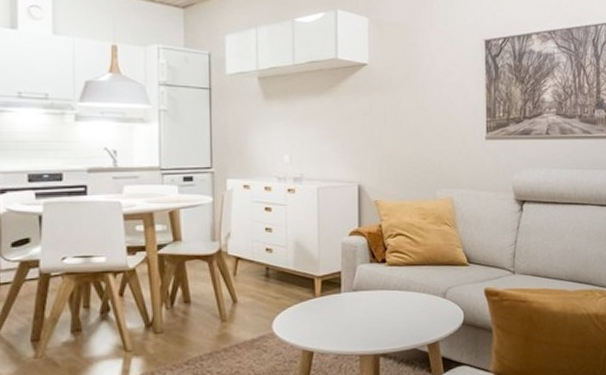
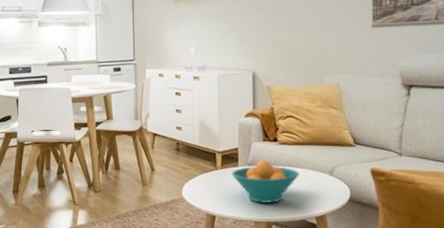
fruit bowl: none [333,285,410,333] -> present [231,161,299,203]

